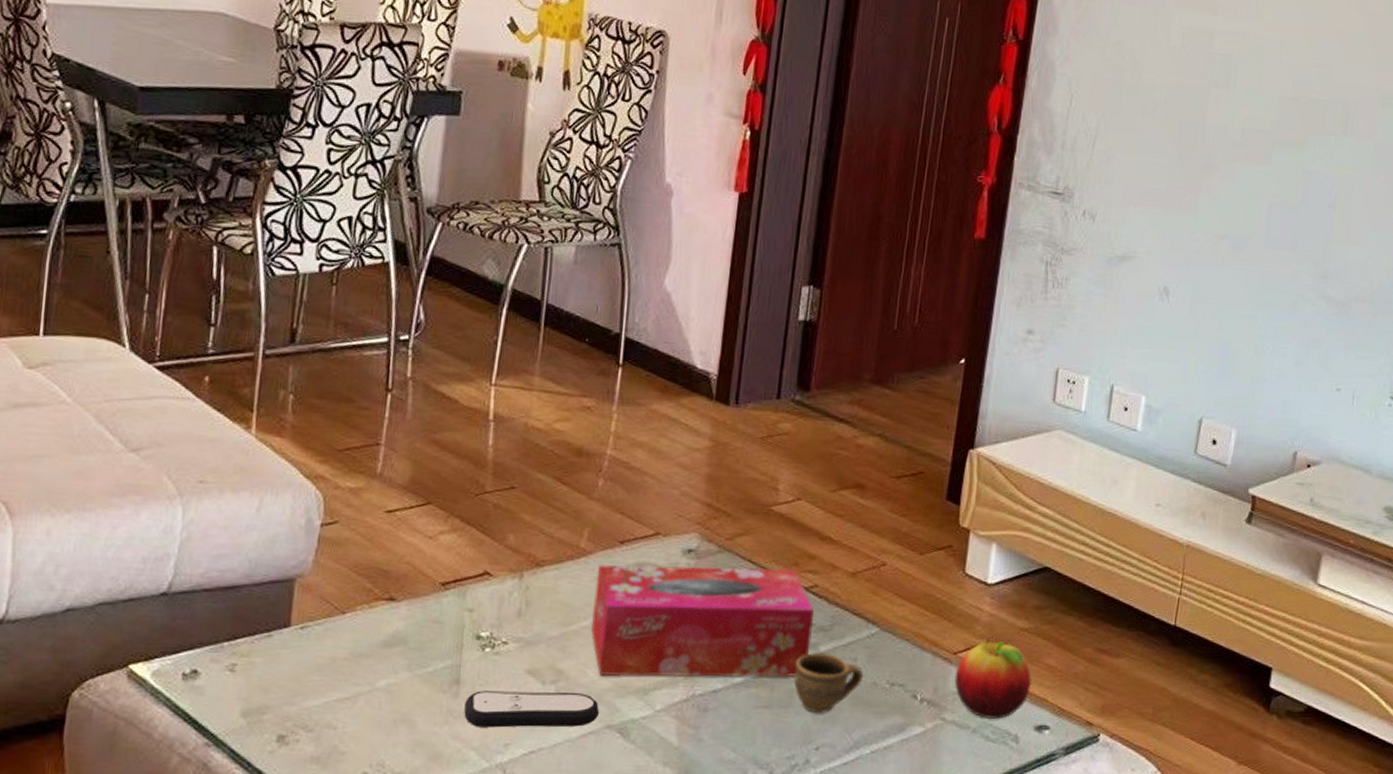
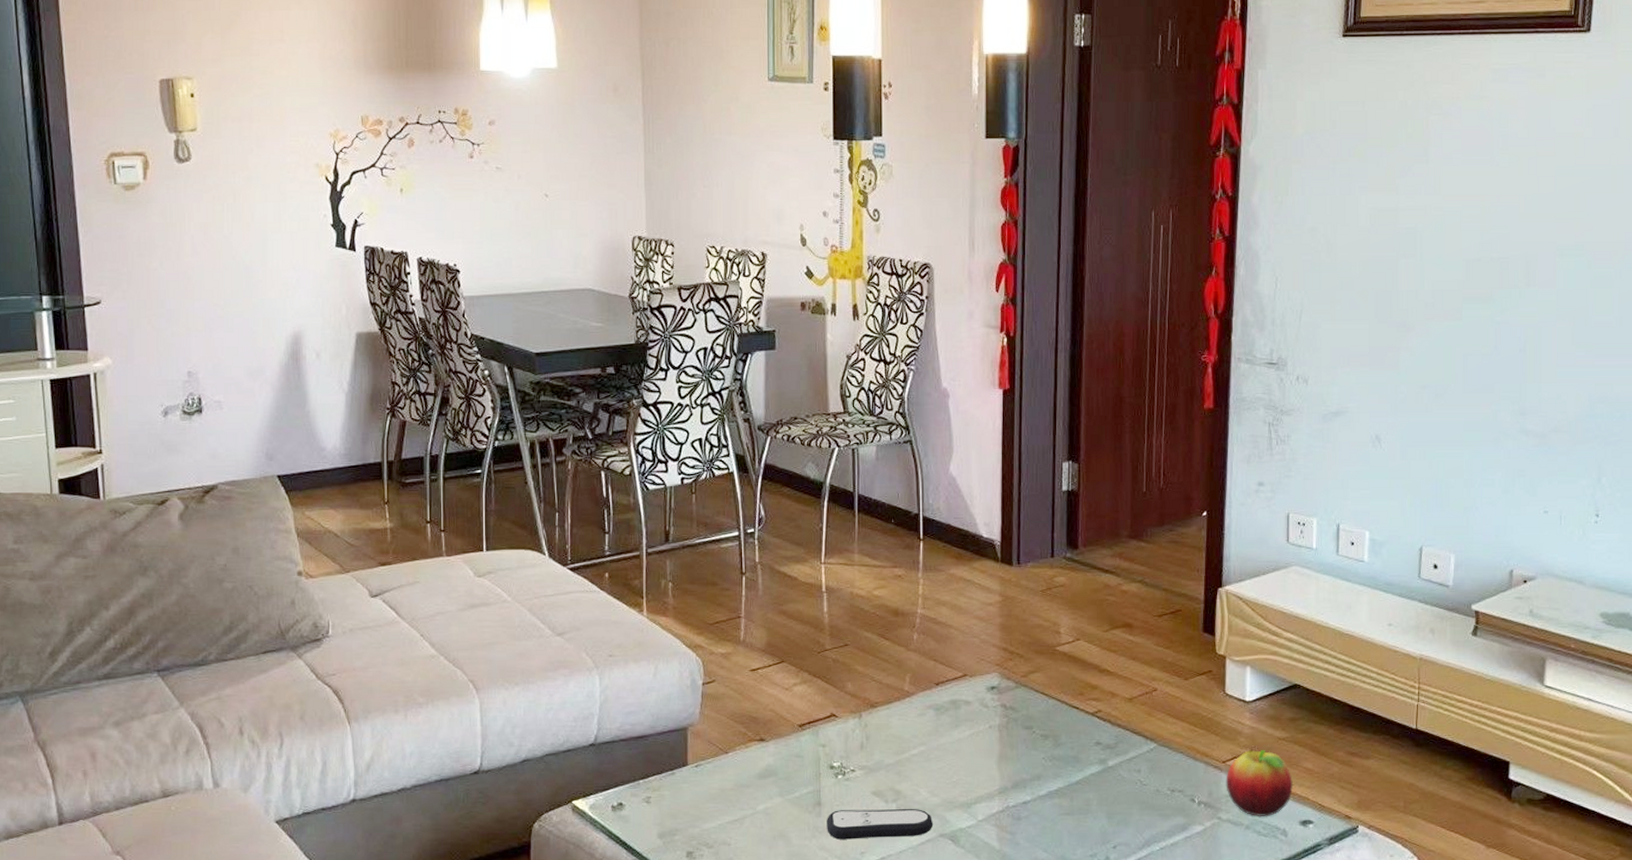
tissue box: present [591,564,814,678] -> none [919,699,1100,794]
cup: present [794,653,864,713] -> none [1090,767,1148,817]

